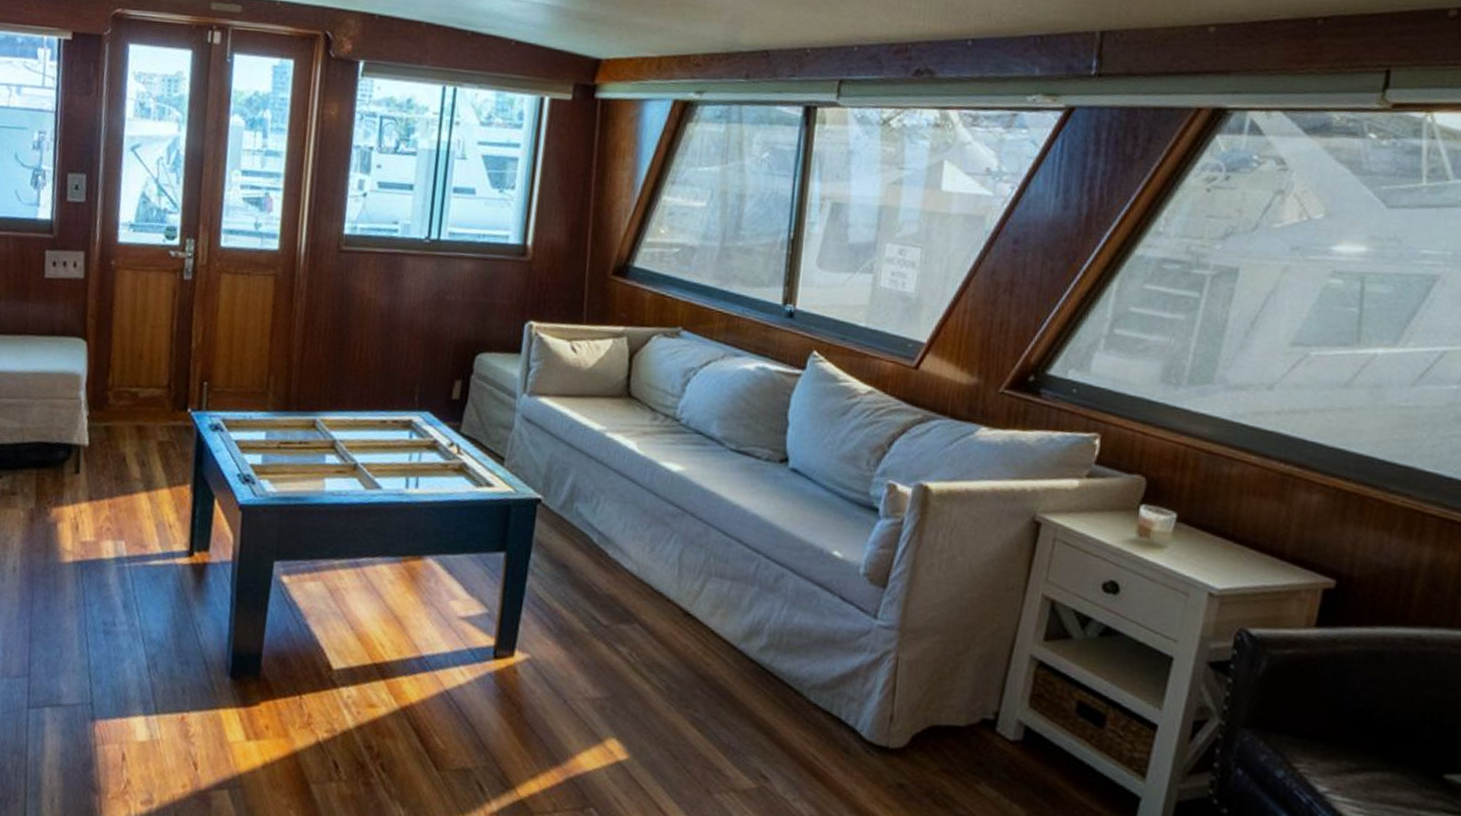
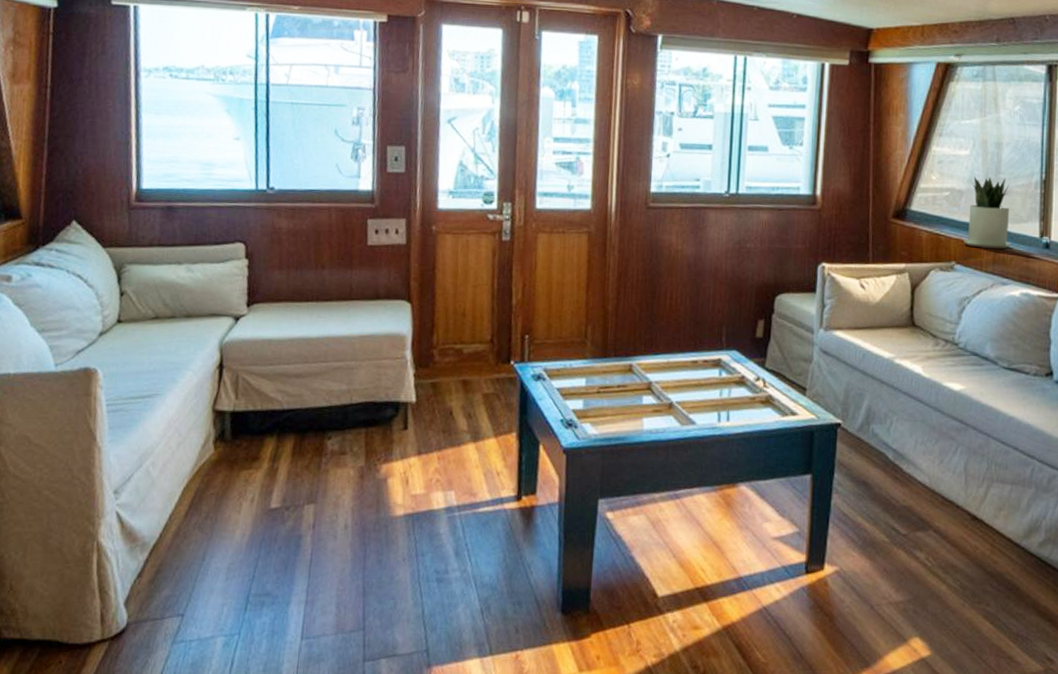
planter: none [692,232,752,316] -> present [963,176,1011,249]

